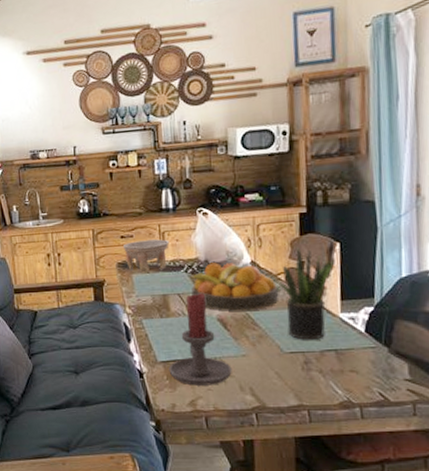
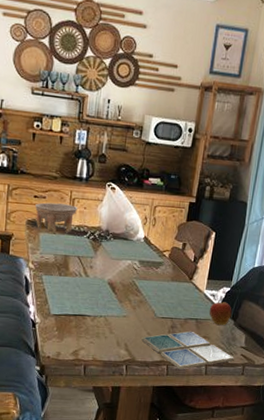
candle holder: present [168,293,232,386] -> none [59,258,113,339]
fruit bowl: present [189,262,279,311] -> none [90,233,162,279]
drink coaster: none [269,365,398,414] -> present [141,331,234,370]
potted plant: present [278,247,334,340] -> none [163,231,208,309]
apple: none [350,321,383,354] -> present [209,298,232,325]

